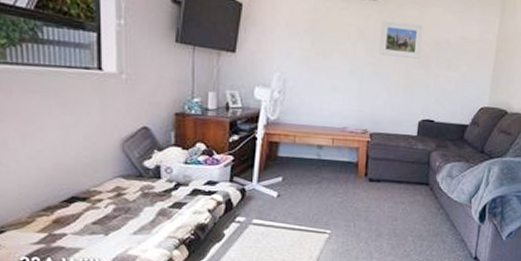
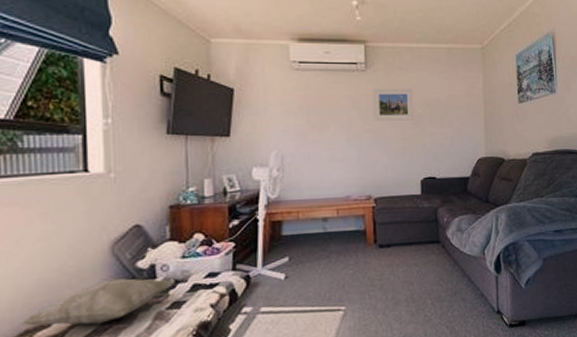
decorative pillow: none [43,173,177,212] -> present [21,278,175,326]

